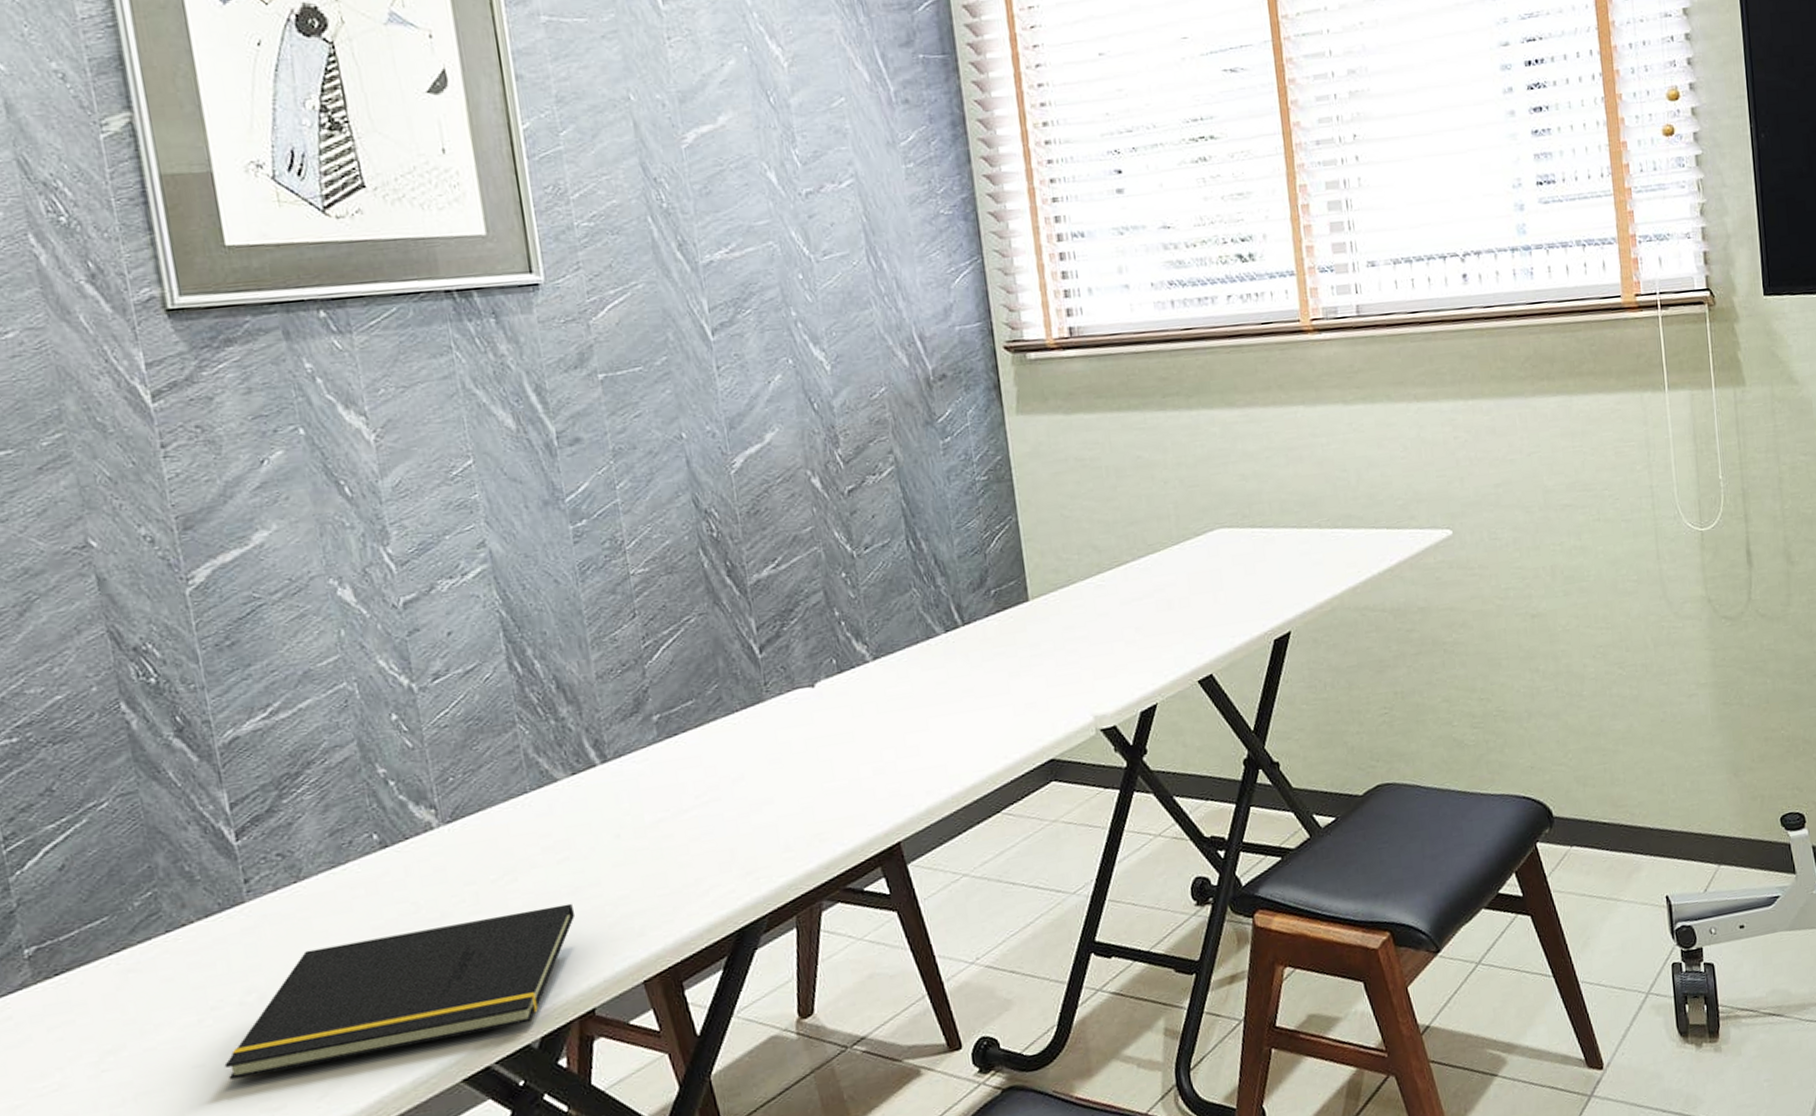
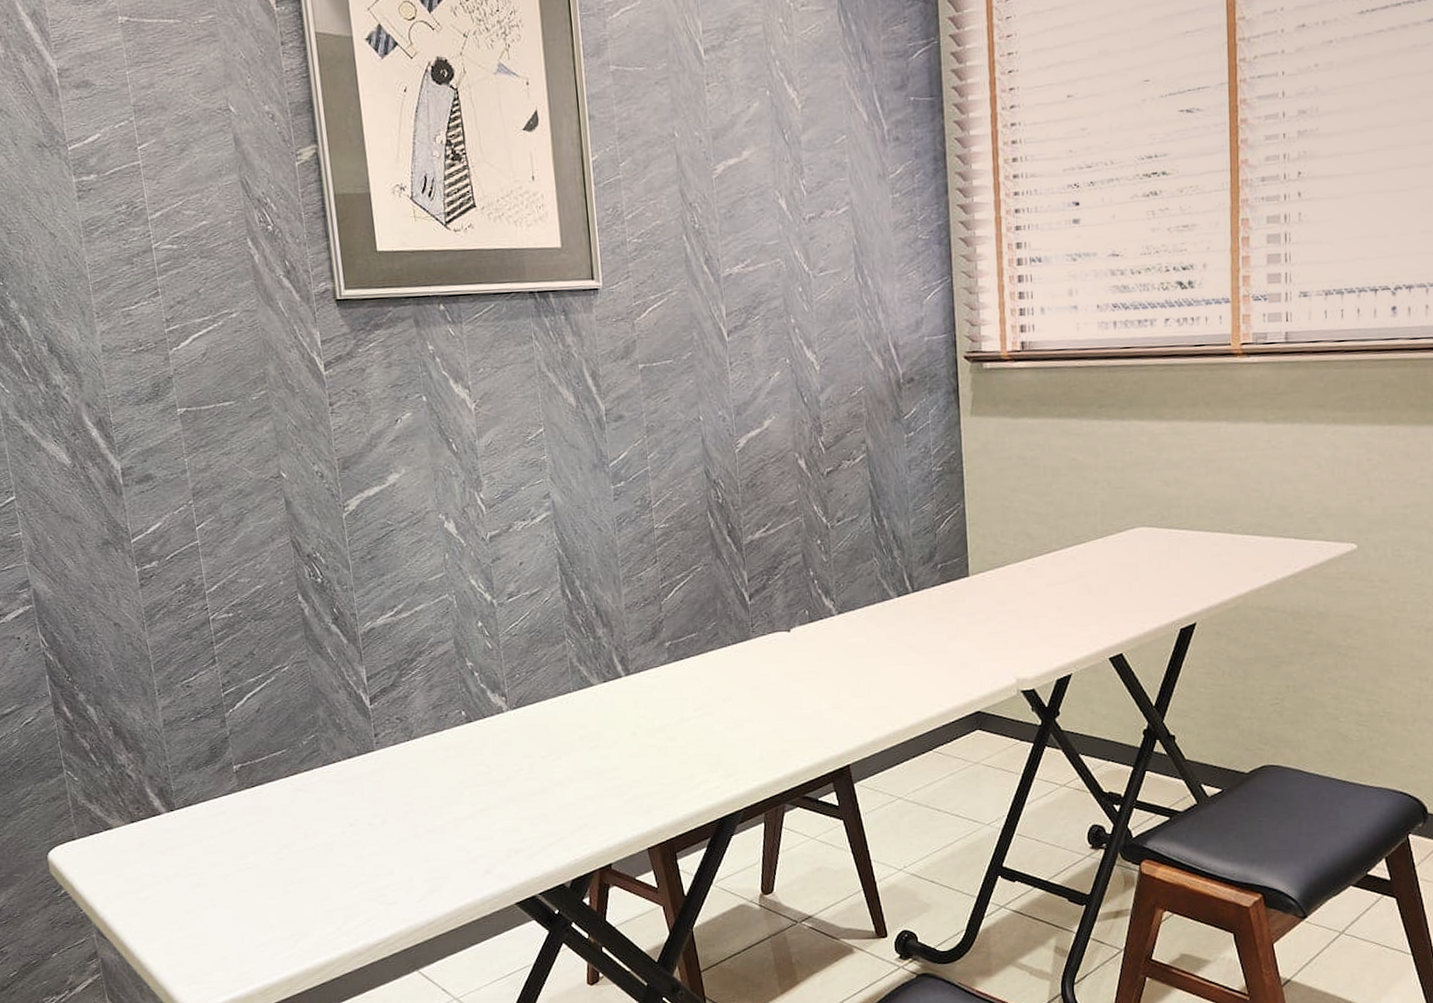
notepad: present [224,903,576,1080] -> none [357,781,601,878]

